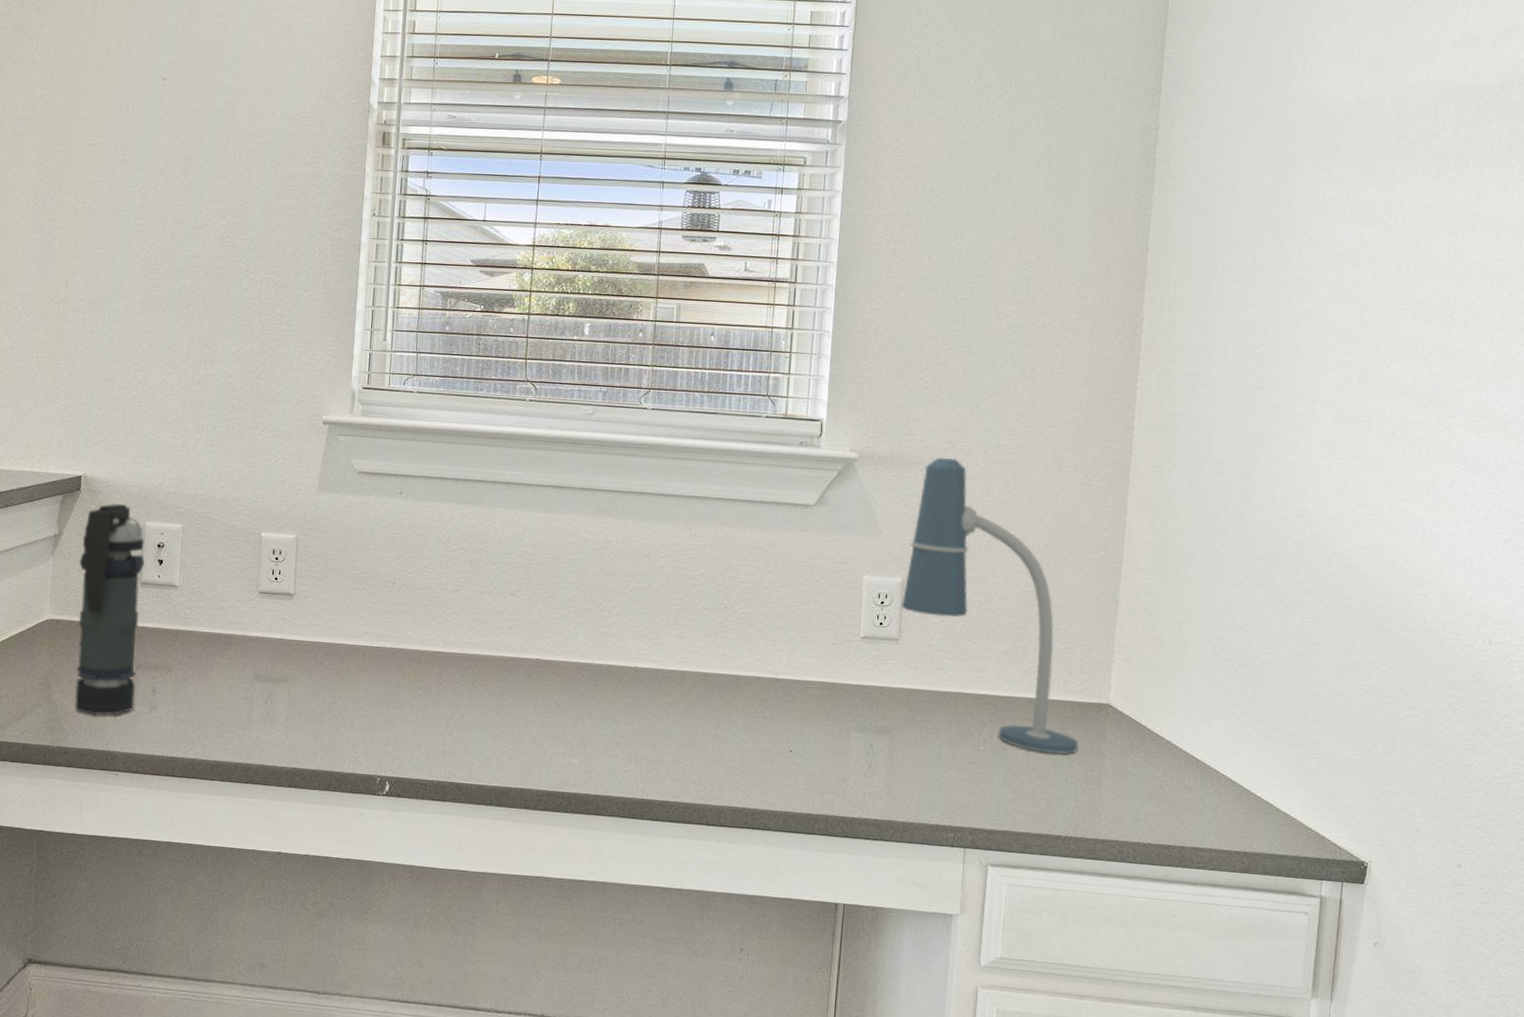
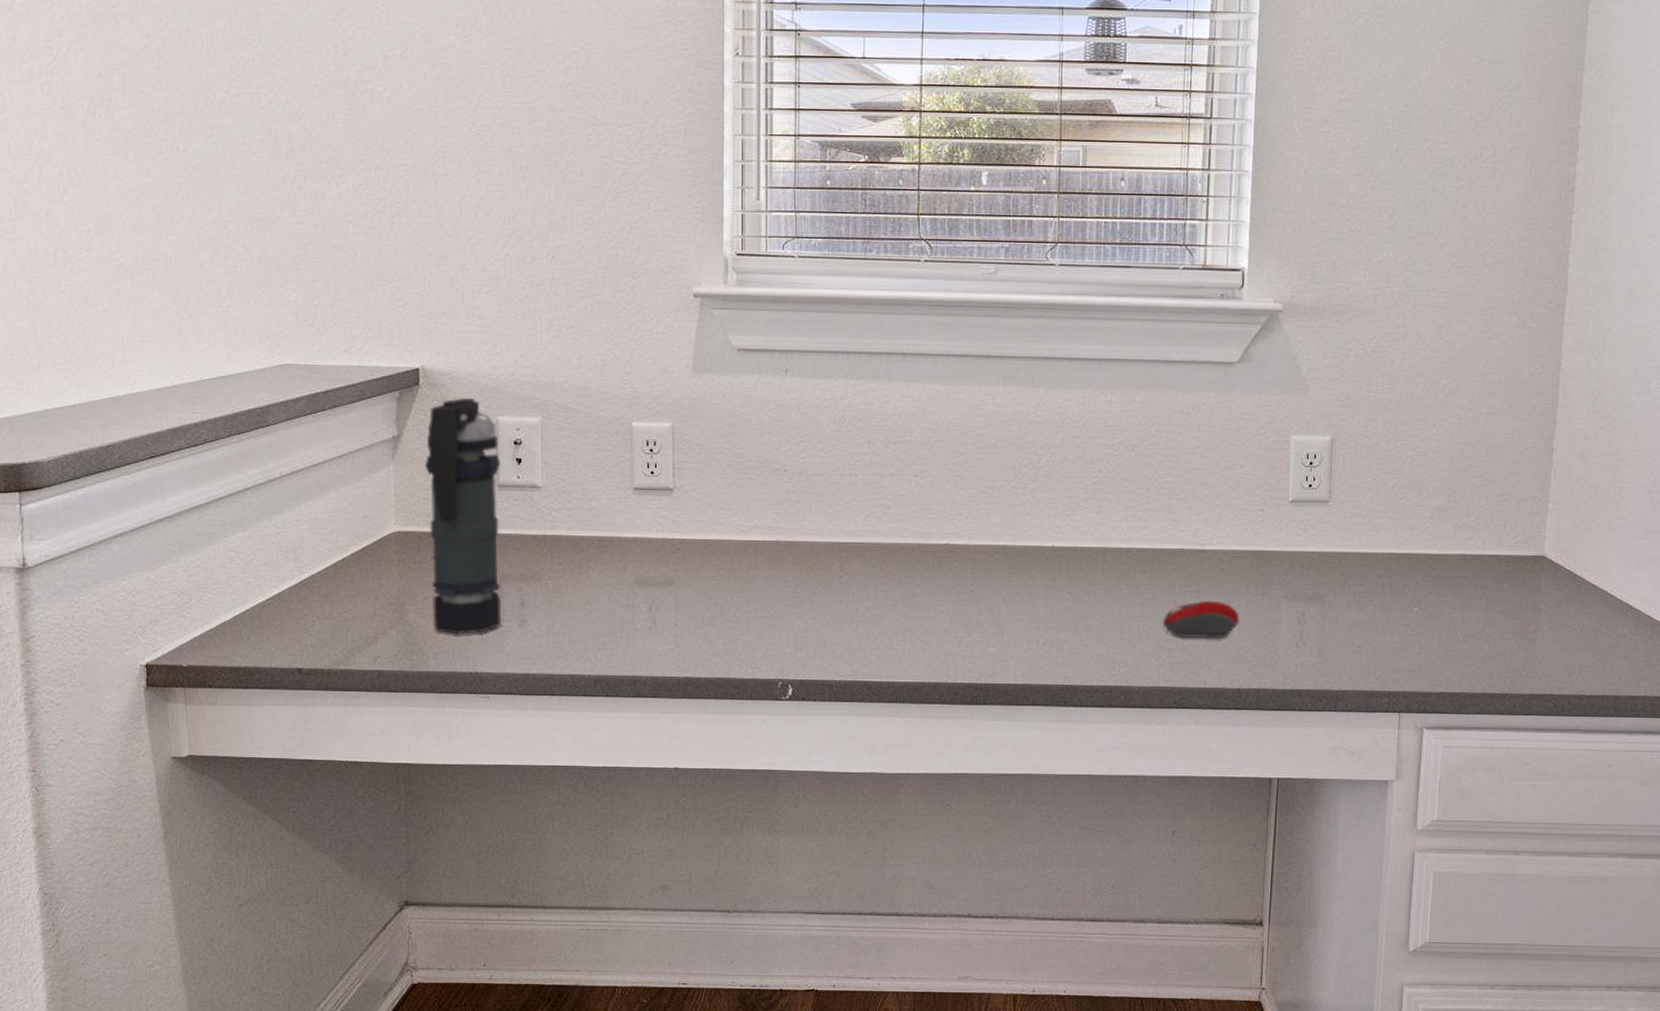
computer mouse: none [737,727,811,764] -> present [1163,600,1240,639]
desk lamp: present [901,458,1078,754] -> none [1330,304,1513,610]

